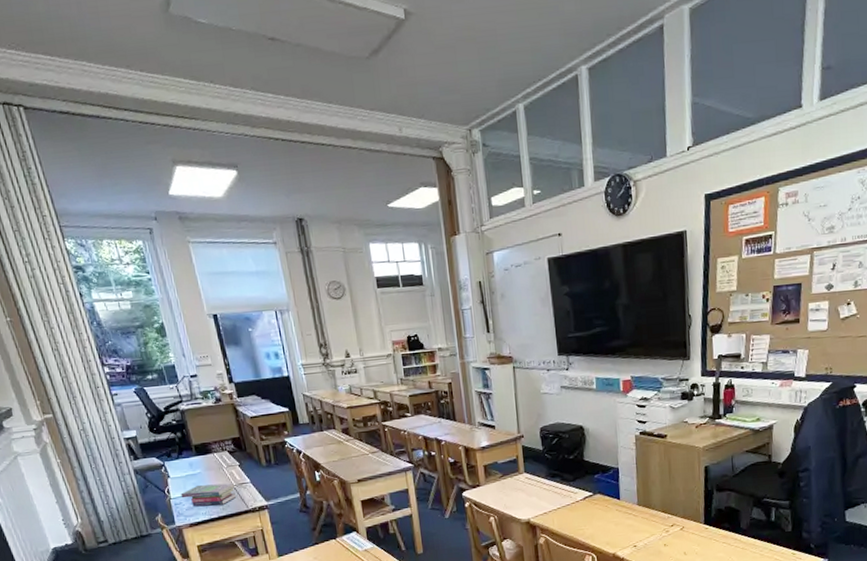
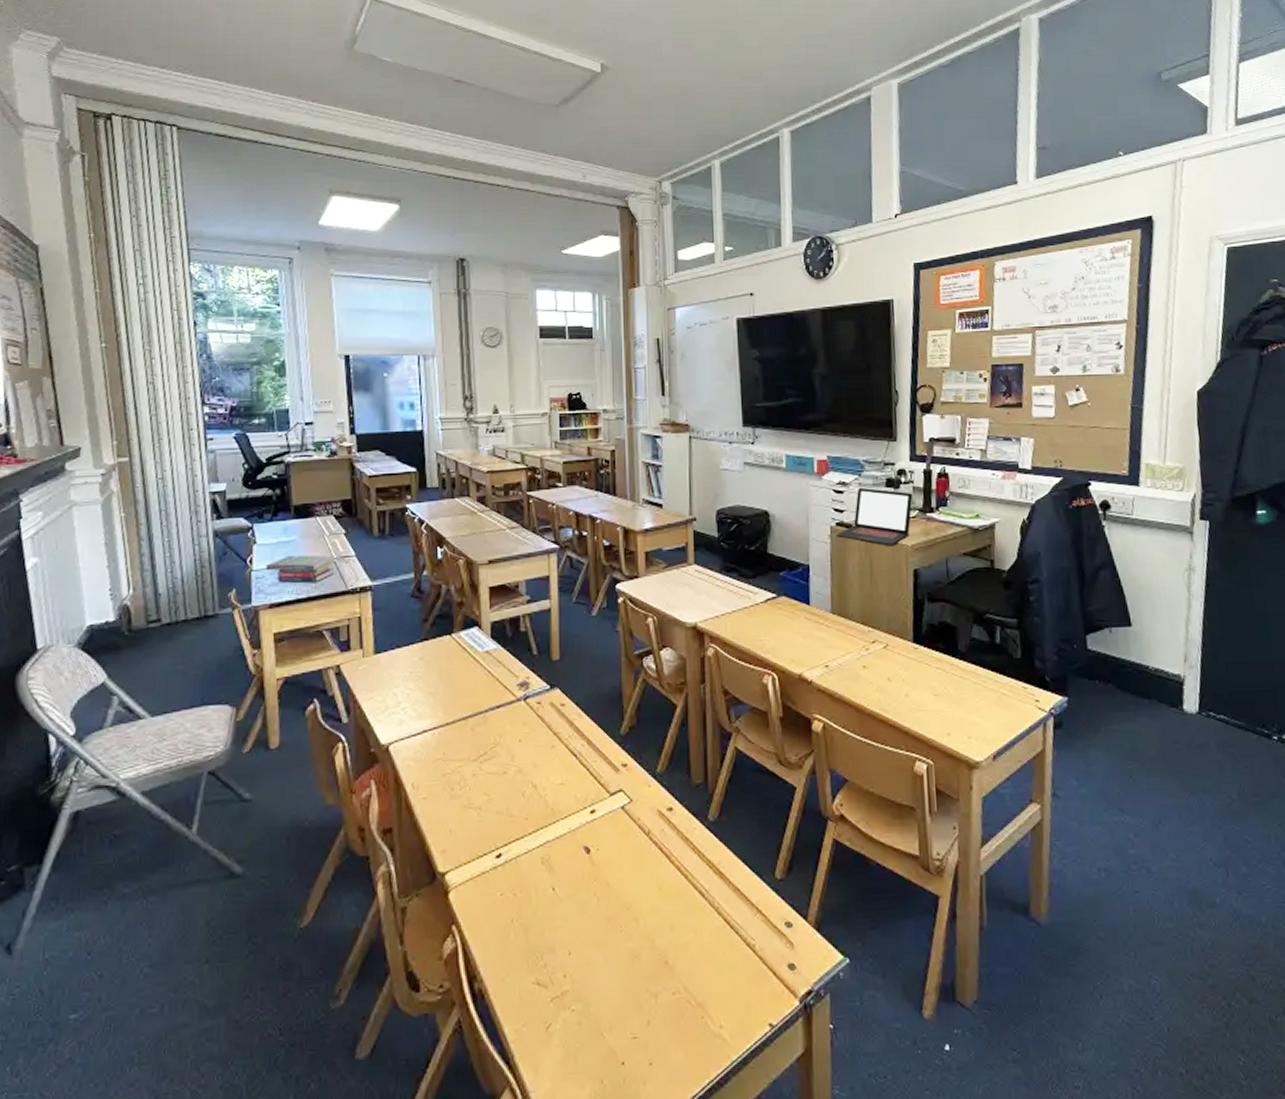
laptop: none [640,401,704,449] -> present [836,487,913,546]

